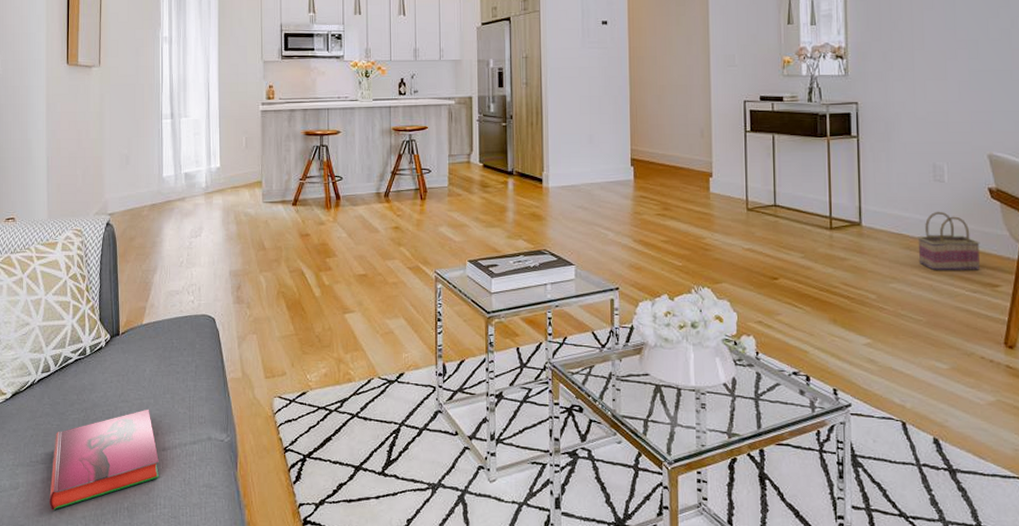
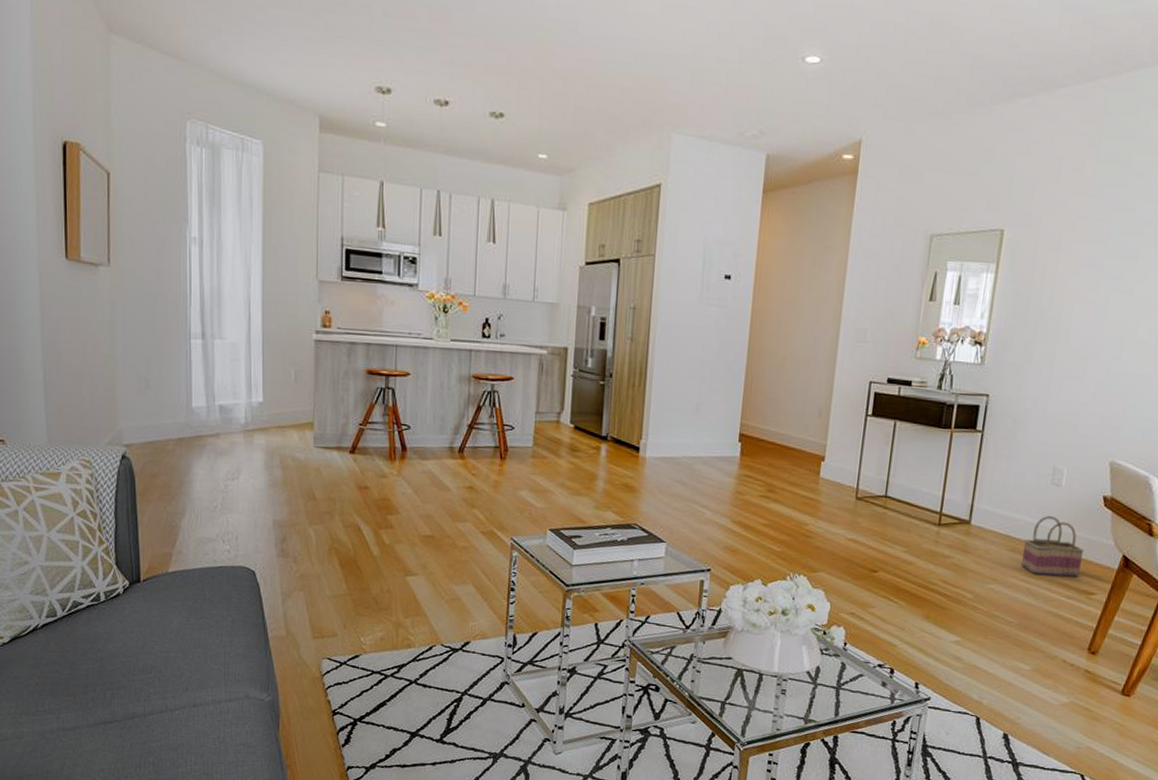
hardback book: present [49,409,159,511] -> none [61,663,189,762]

